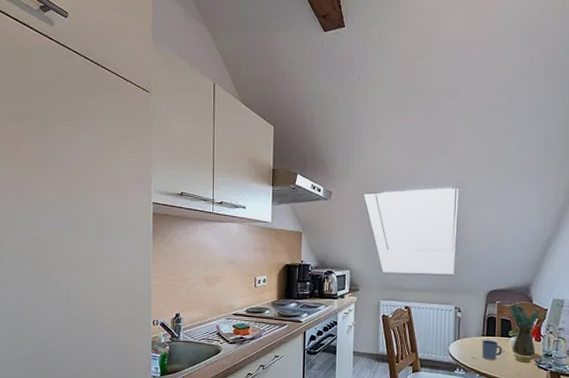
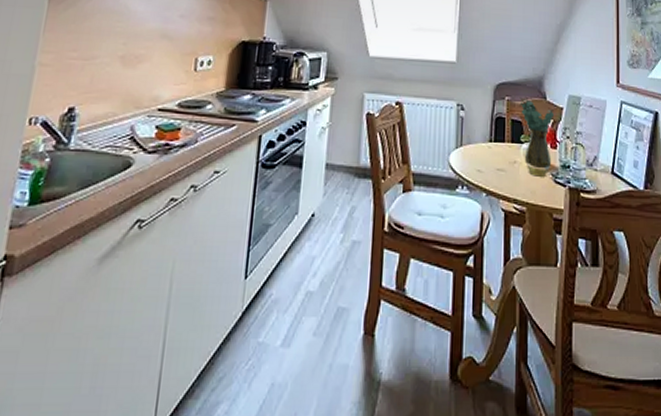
mug: present [481,340,503,360] -> none [489,147,514,174]

